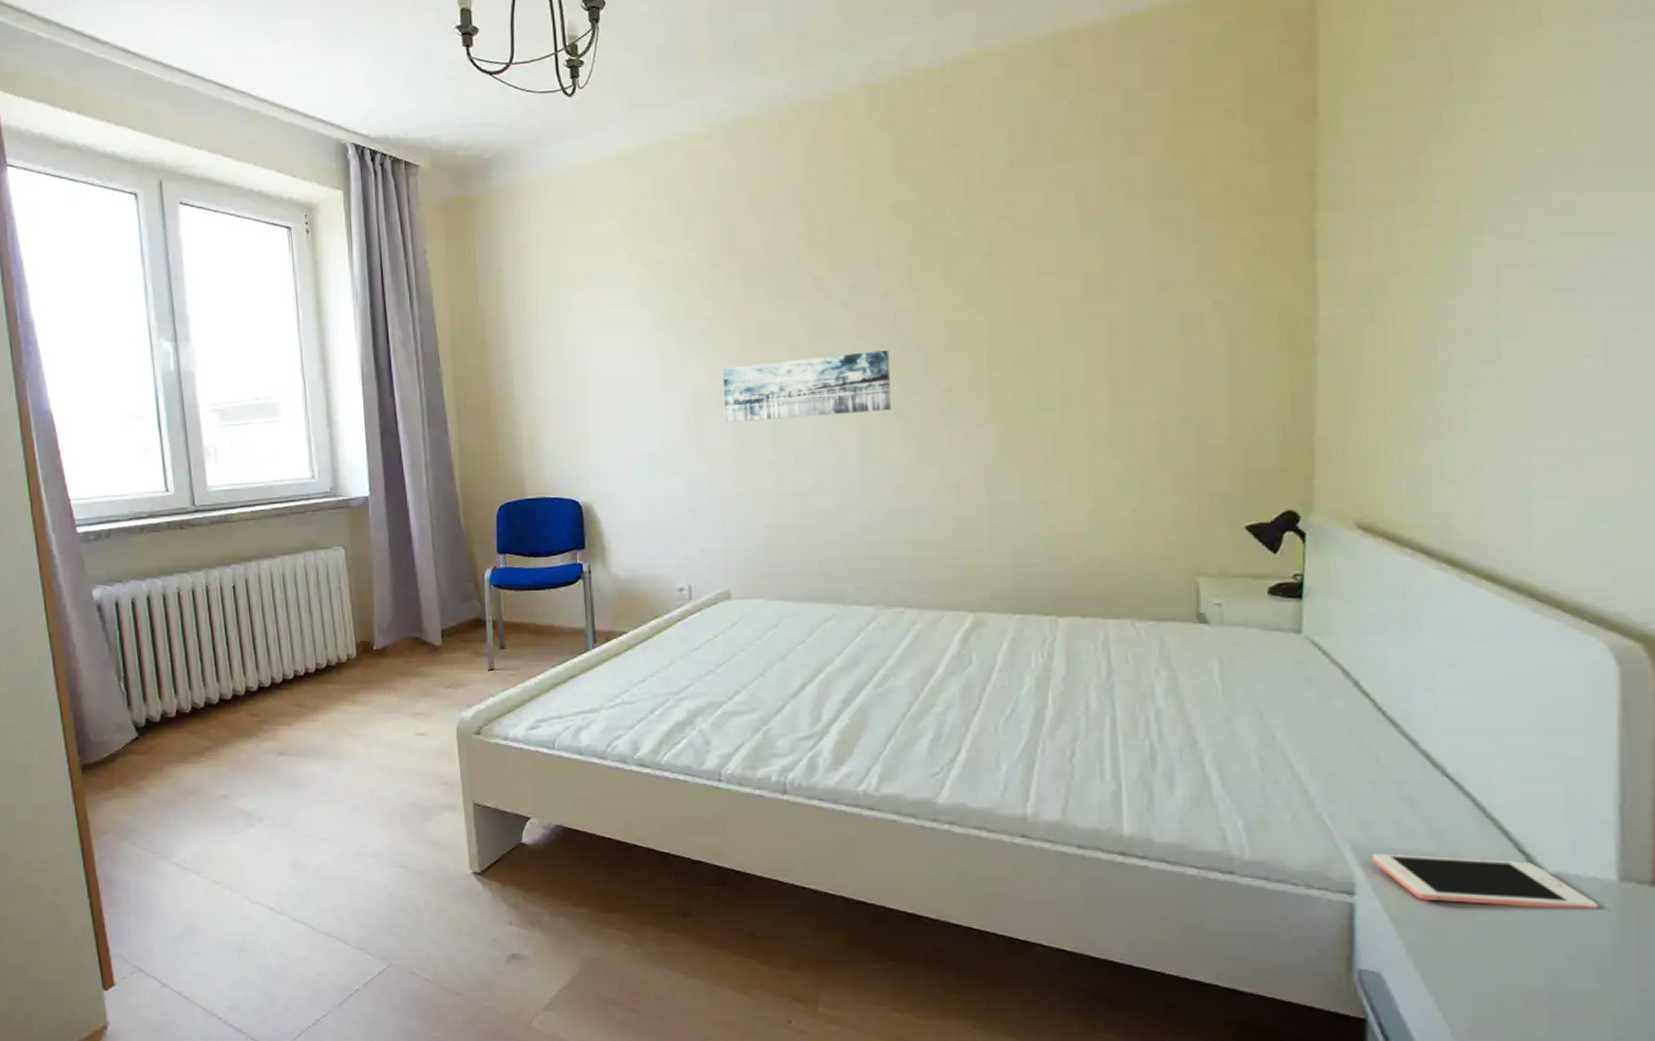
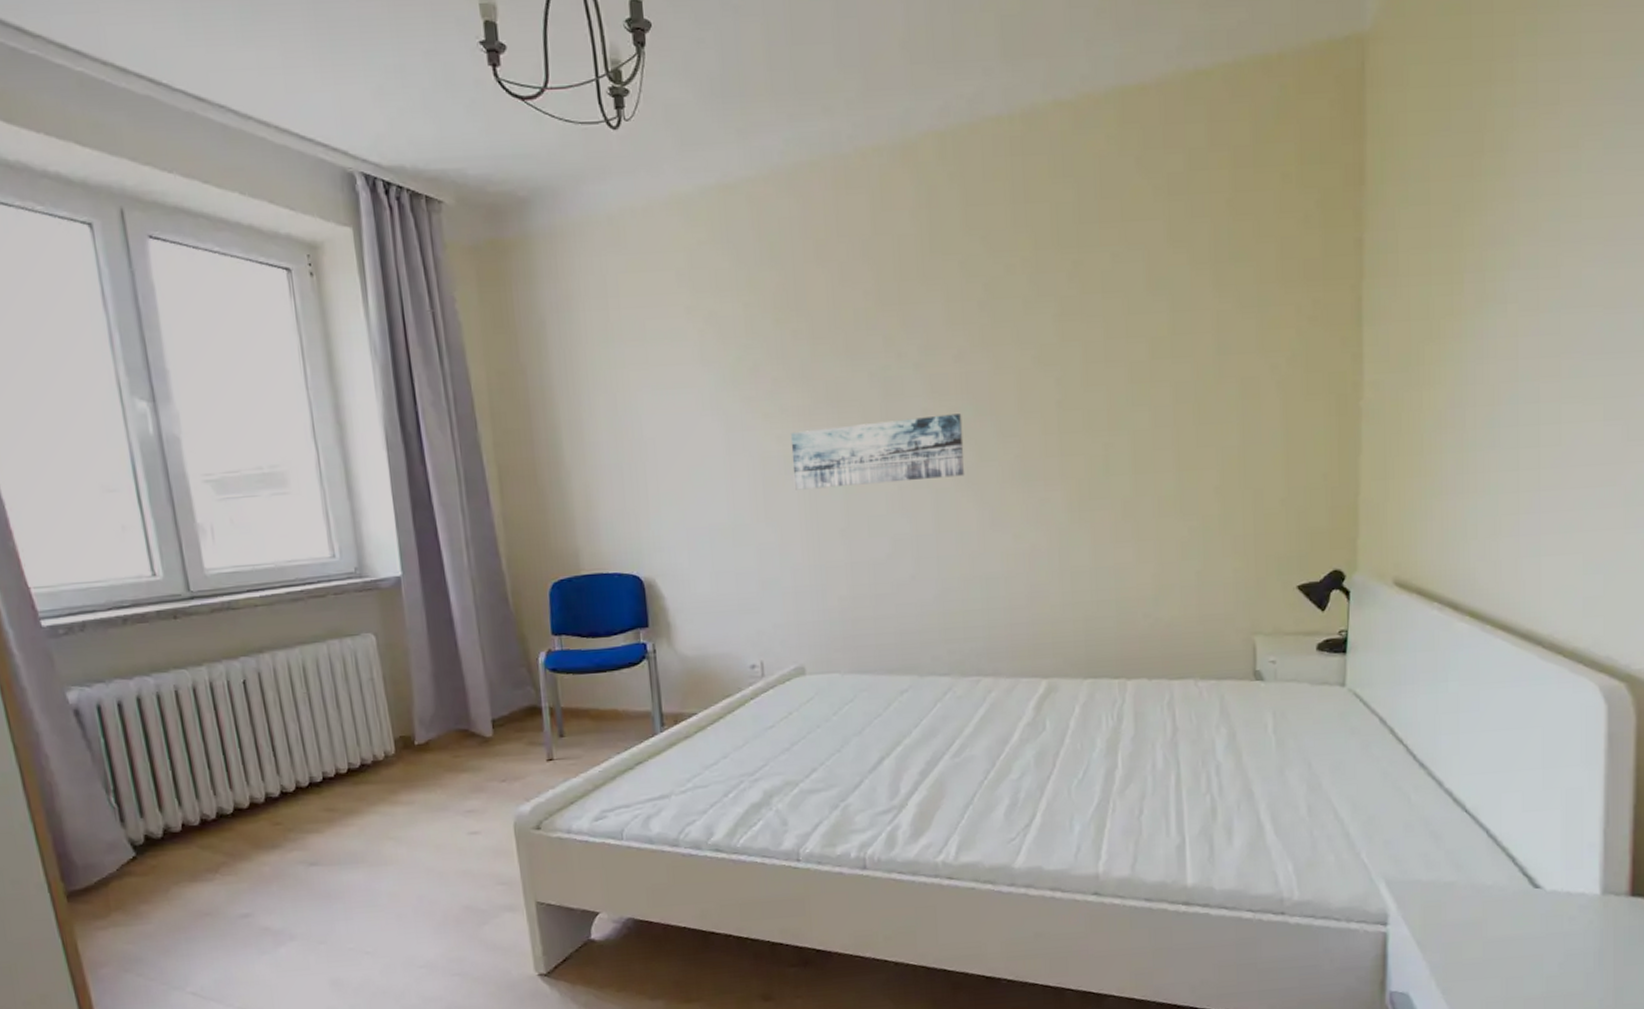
cell phone: present [1372,854,1598,908] -> none [1402,883,1585,925]

